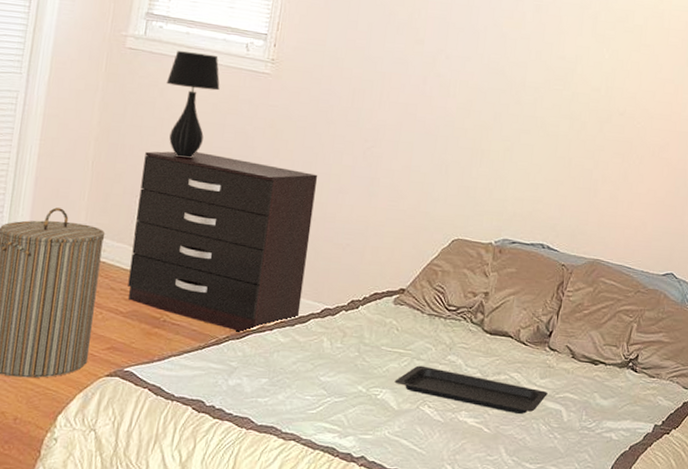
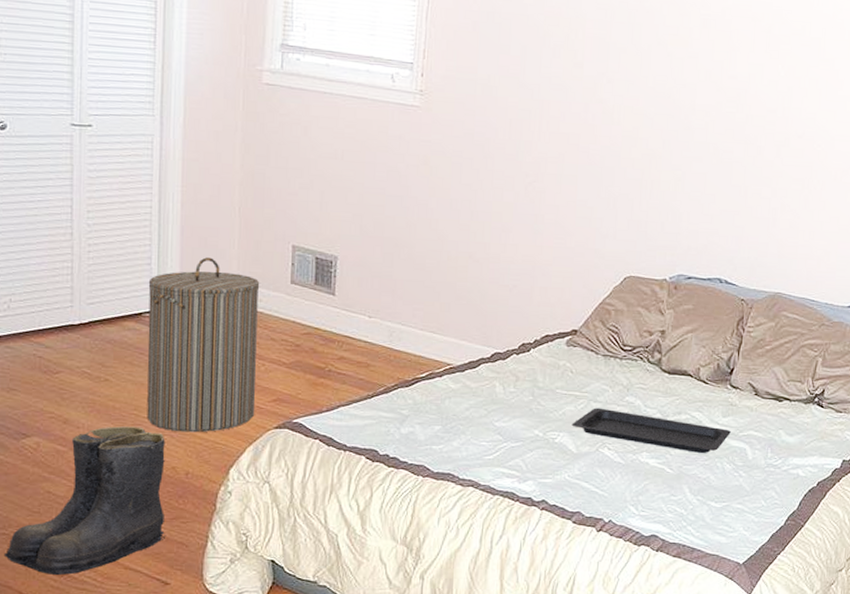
dresser: present [128,151,318,334] -> none [288,193,479,381]
table lamp: present [166,51,220,159] -> none [309,85,367,201]

